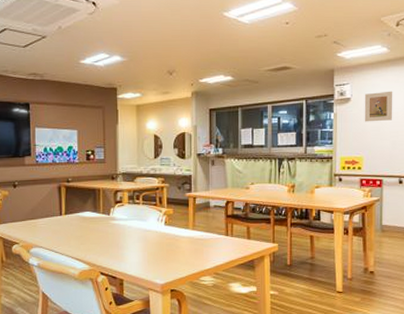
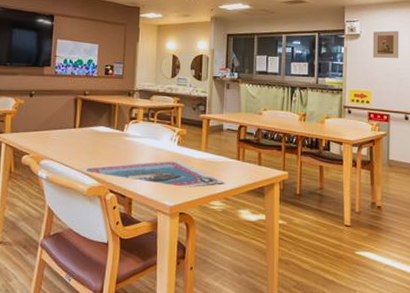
postcard: none [70,240,214,265] -> present [80,160,225,187]

